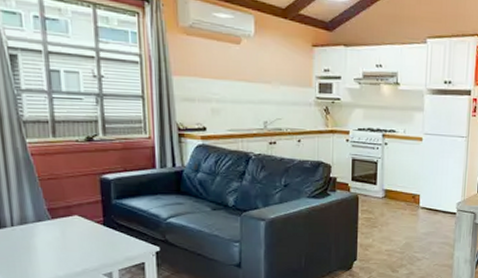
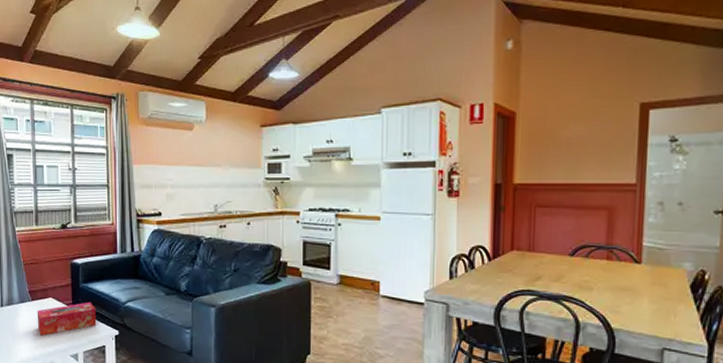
tissue box: none [58,218,134,256] -> present [36,301,97,336]

